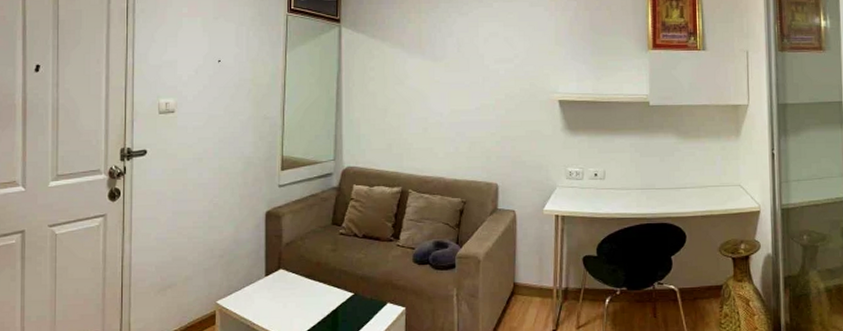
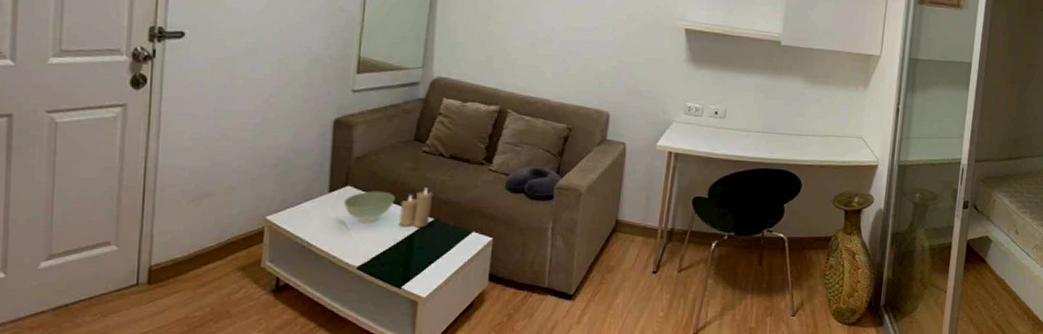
bowl: none [277,272,320,302] -> present [343,191,395,223]
candle: none [324,266,352,303] -> present [398,187,433,228]

